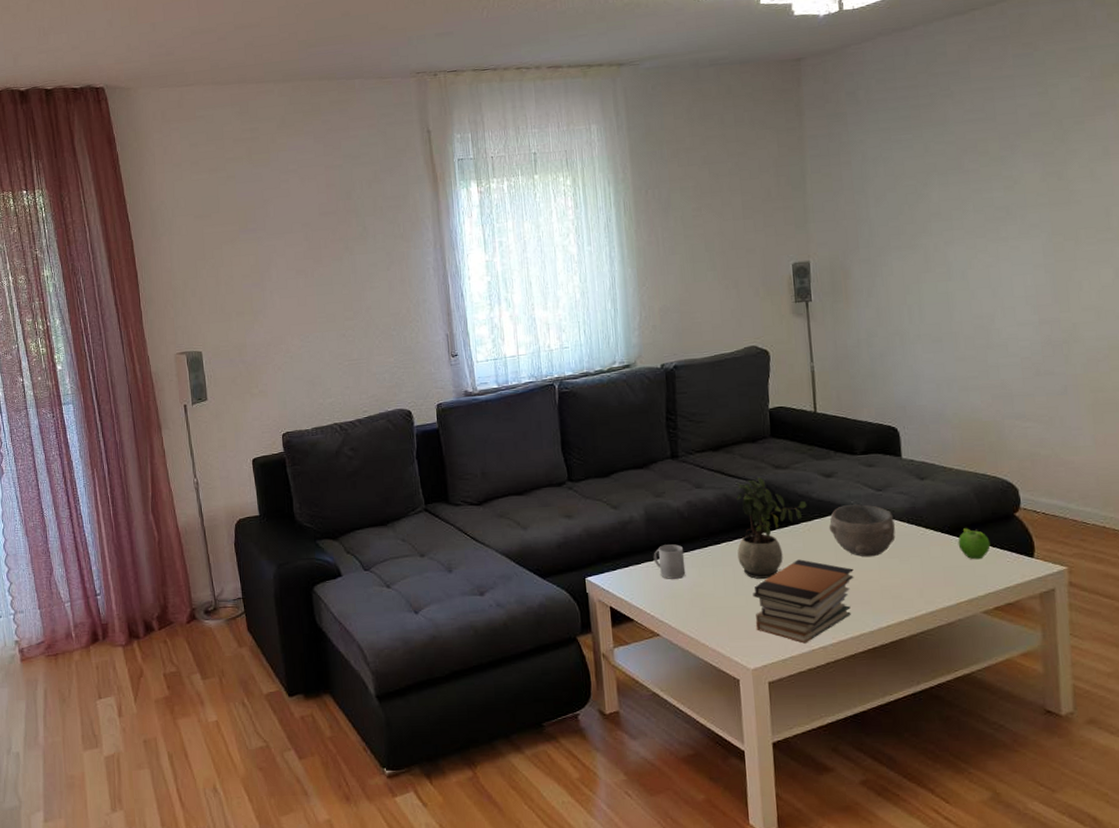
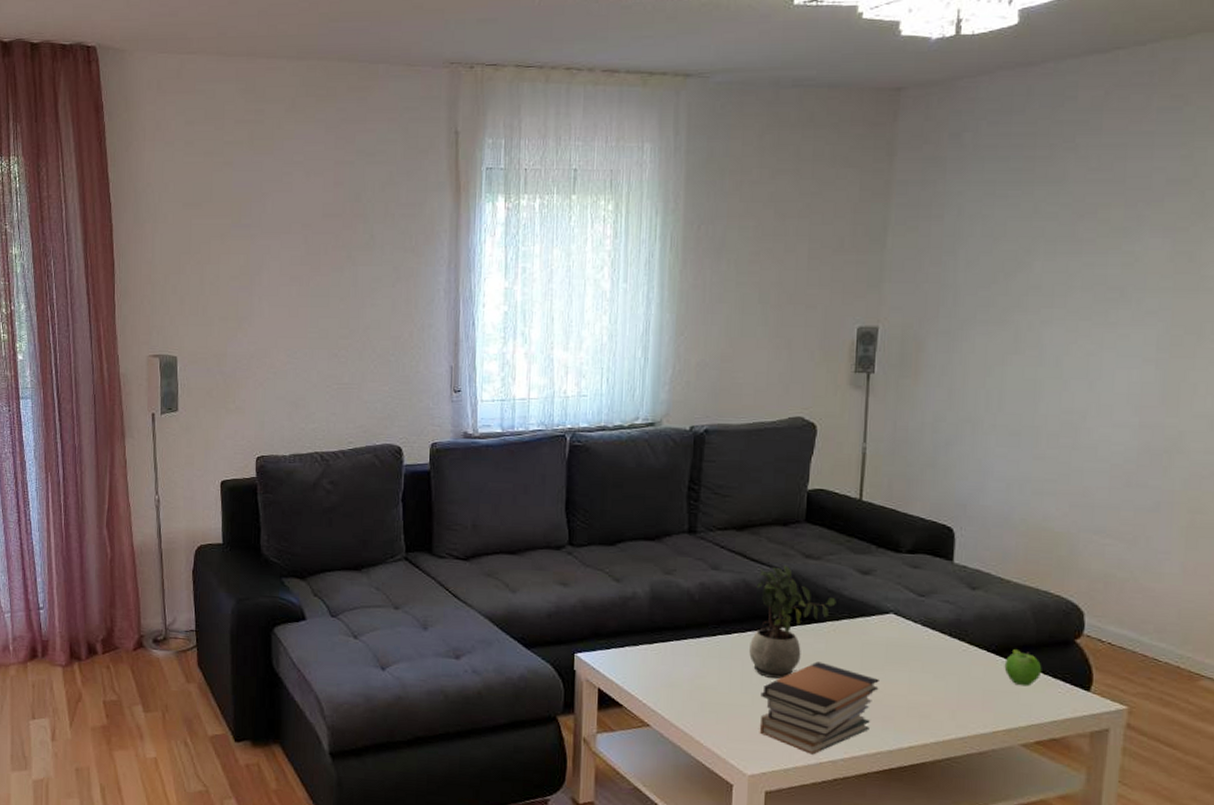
mug: present [653,544,686,579] -> none [653,628,689,667]
bowl: present [828,504,896,557] -> none [857,608,934,669]

